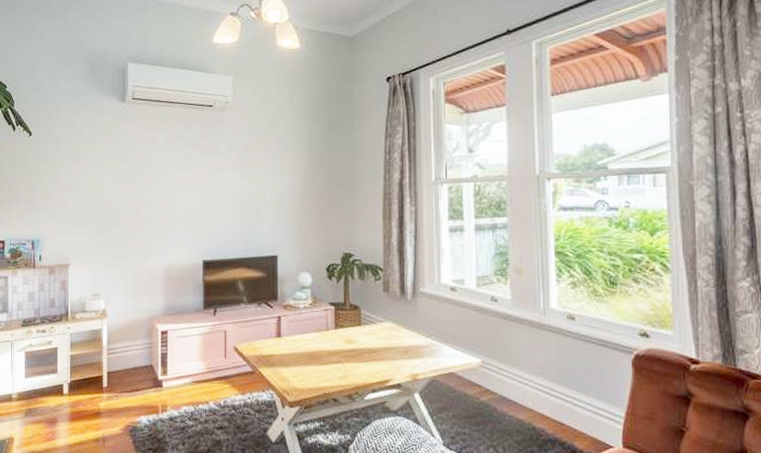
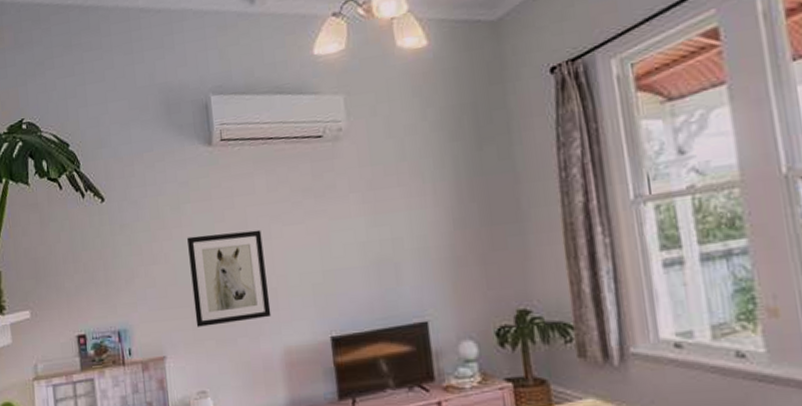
wall art: none [97,171,158,243] -> present [187,229,272,327]

